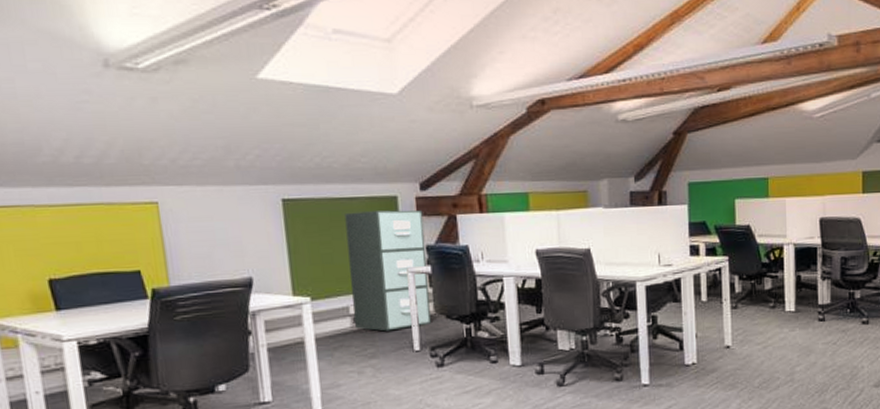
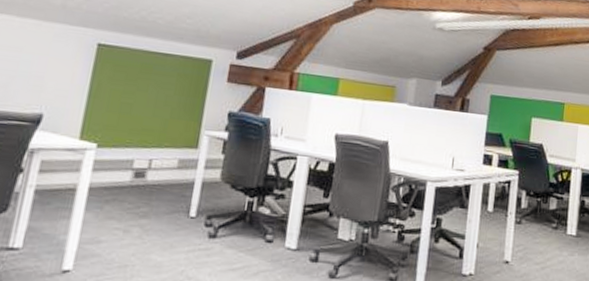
filing cabinet: present [345,210,431,332] -> none [133,67,234,192]

